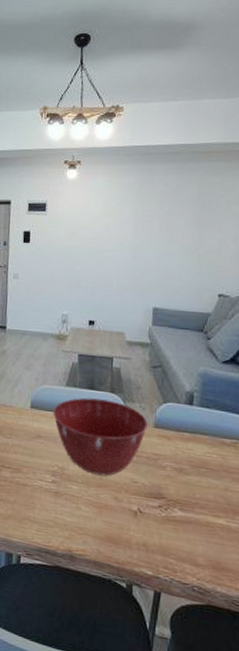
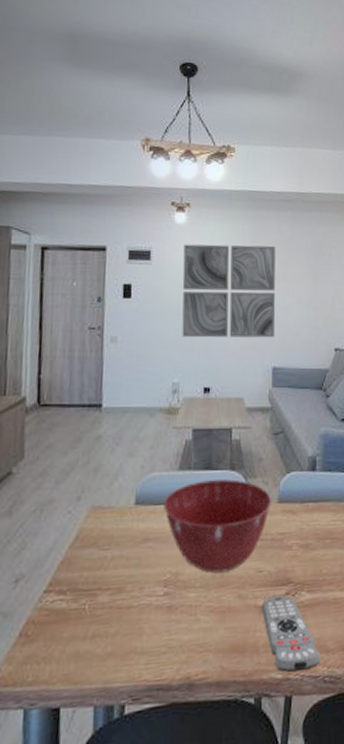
wall art: none [71,196,160,281] -> present [182,244,276,338]
remote control: none [135,505,191,576] -> present [262,595,321,672]

